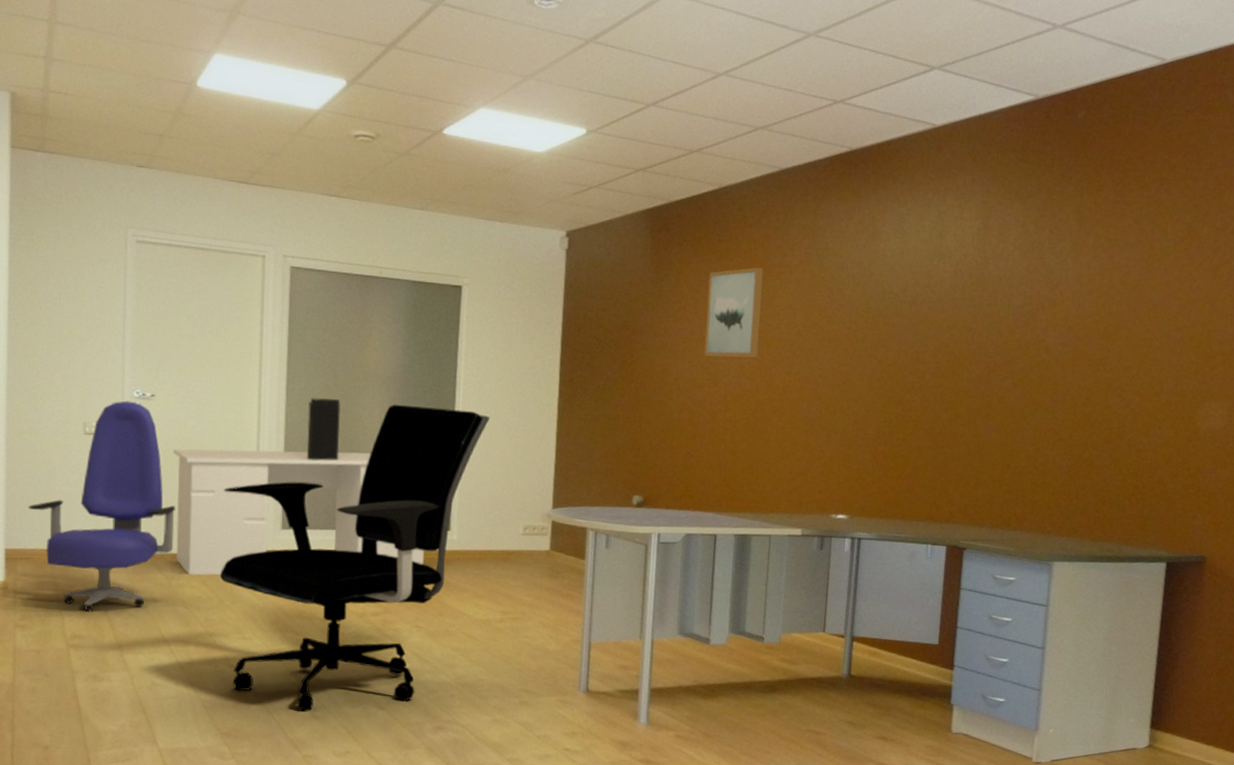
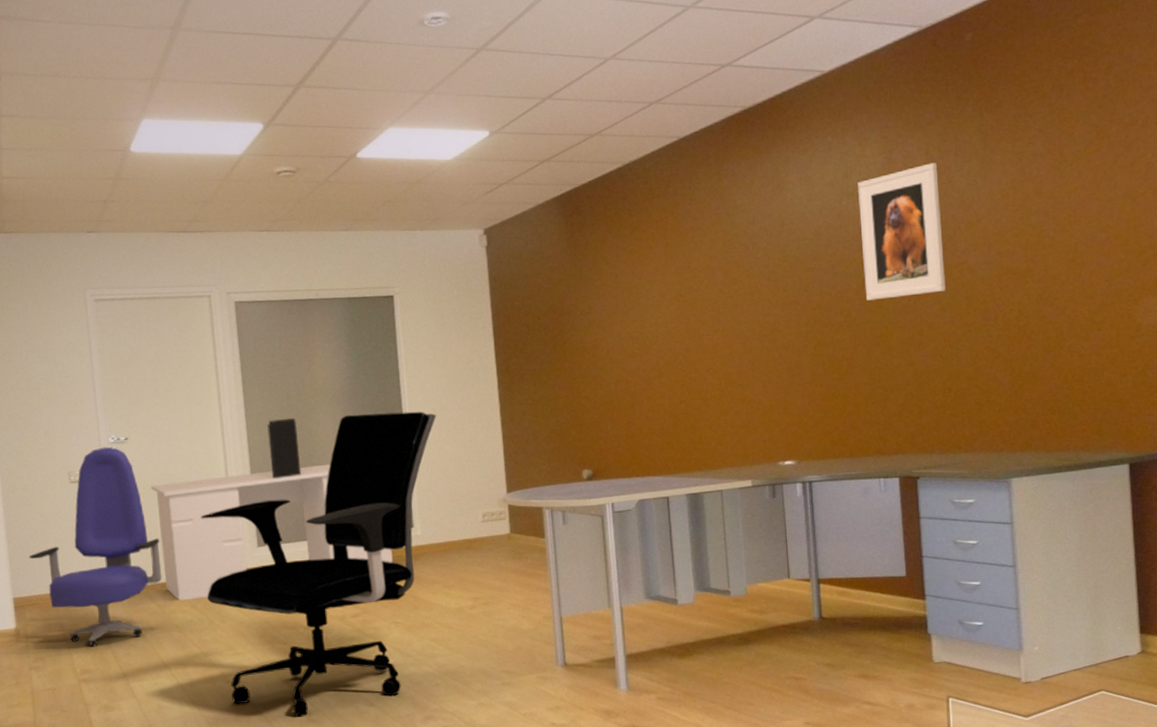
wall art: present [704,267,764,358] -> none [625,234,683,326]
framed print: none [942,236,1031,367] -> present [858,163,946,301]

